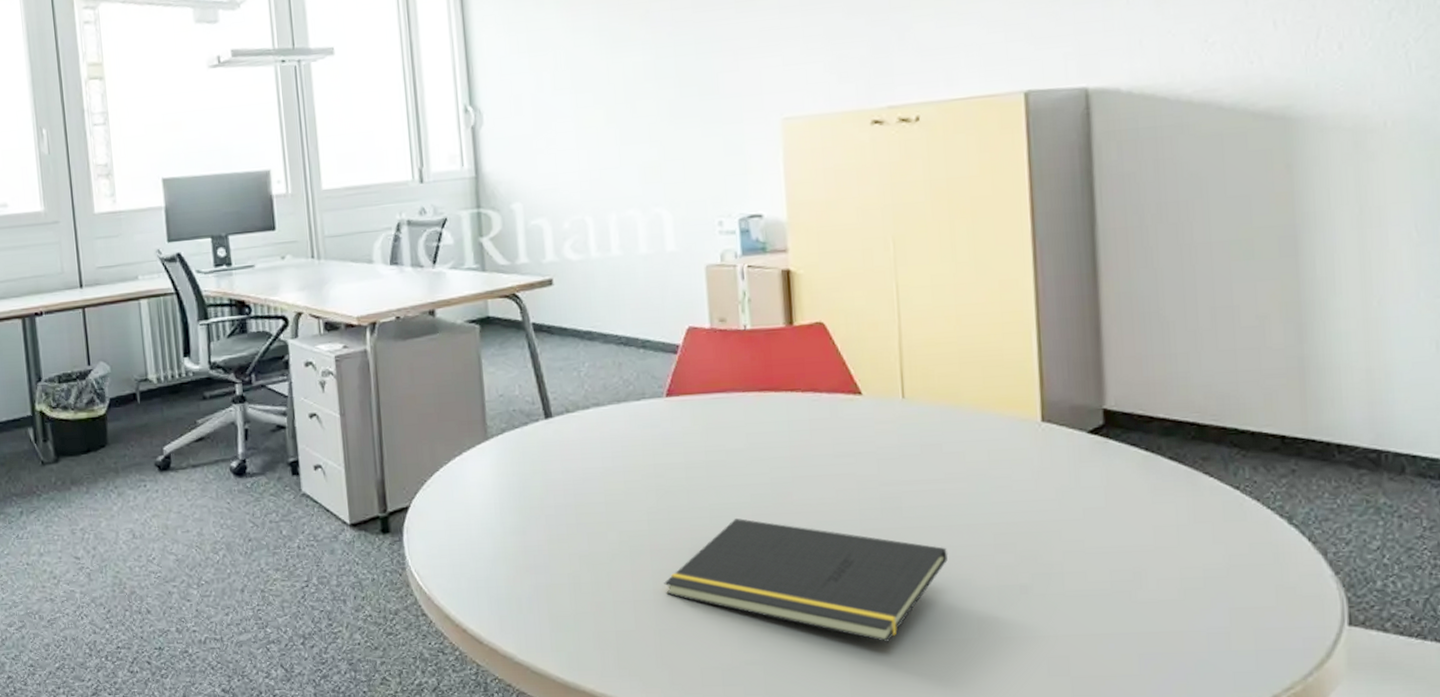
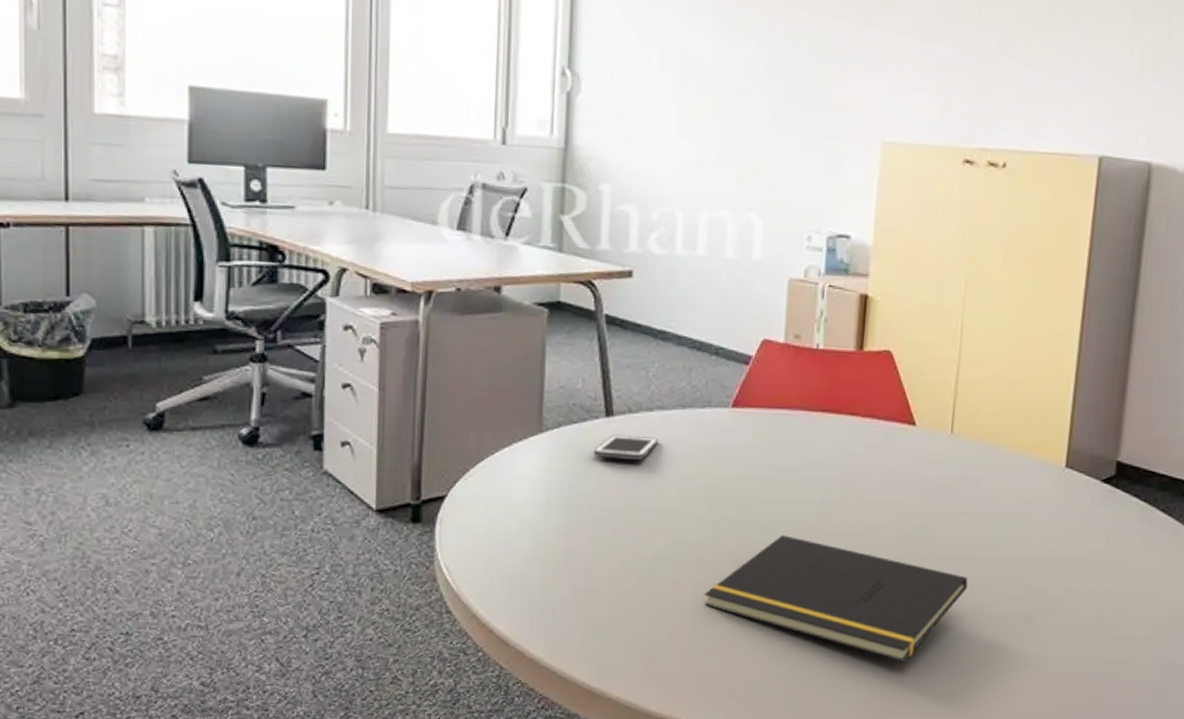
cell phone: none [537,433,599,459] -> present [593,434,658,461]

